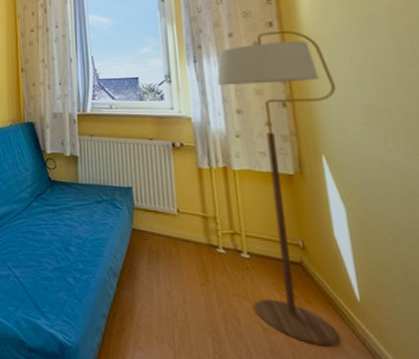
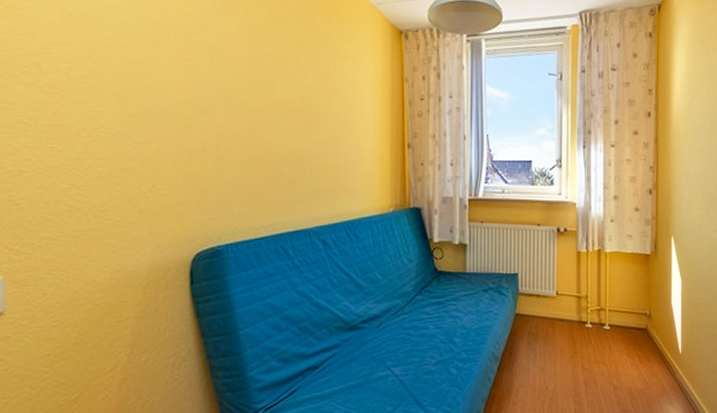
floor lamp: present [216,30,341,346] -> none [600,121,688,392]

